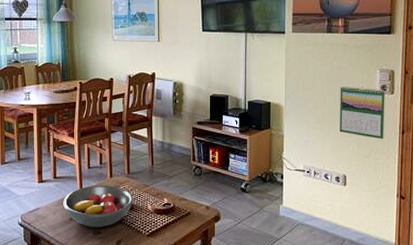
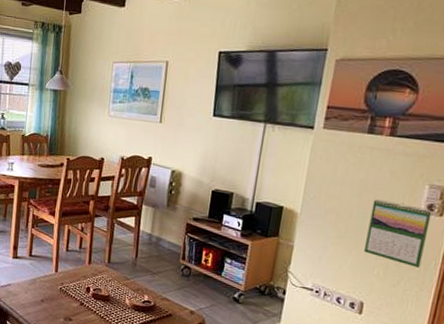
fruit bowl: present [62,185,134,227] -> none [35,269,111,315]

